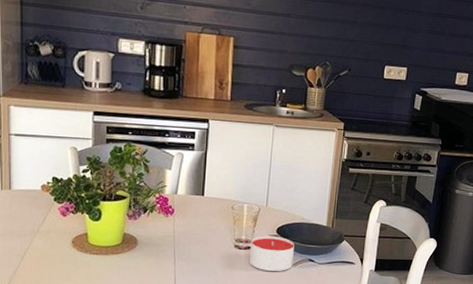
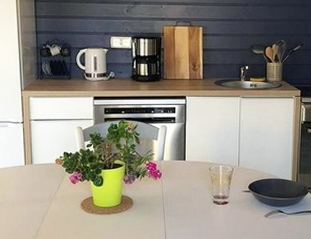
candle: present [249,235,294,272] -> none [226,191,265,223]

